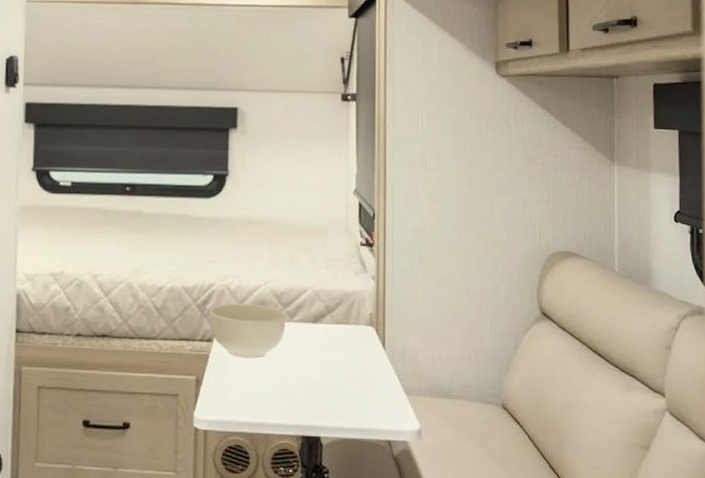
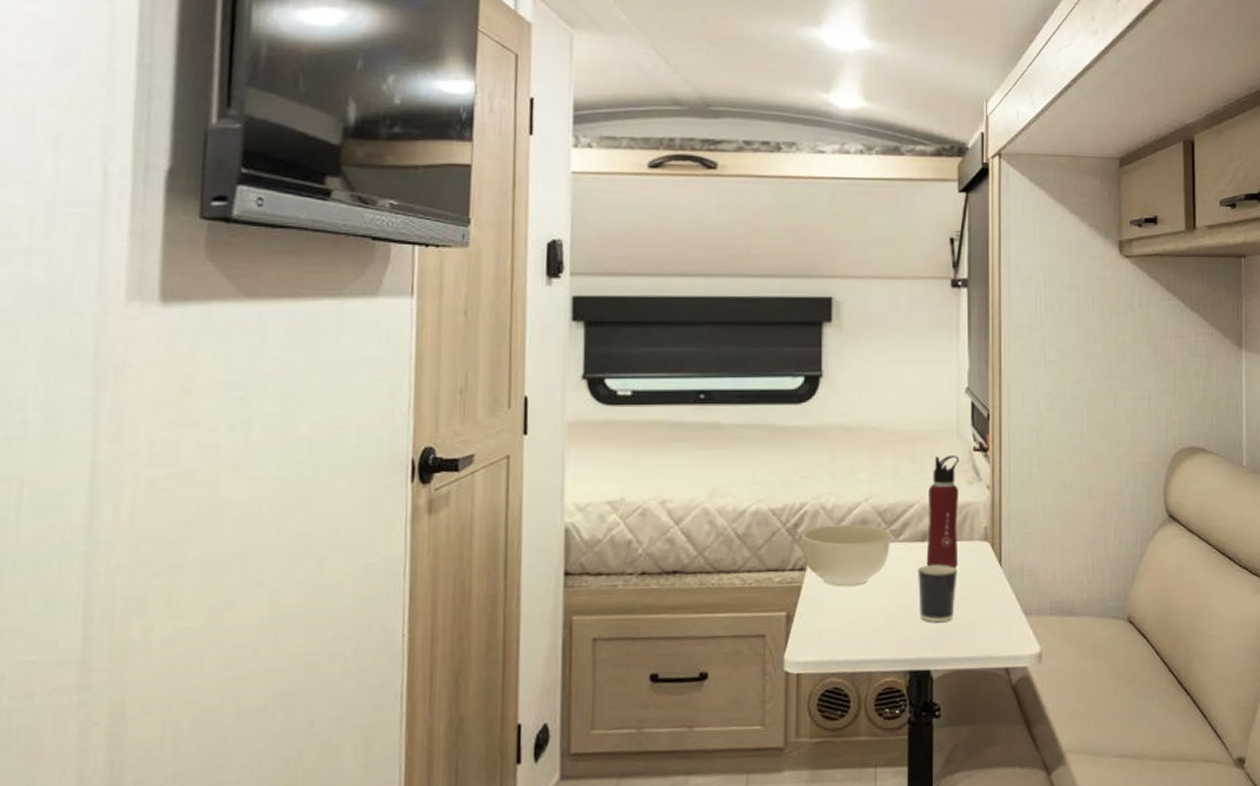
mug: none [310,343,345,396] -> present [918,564,957,623]
water bottle: none [317,248,348,349] -> present [926,454,959,569]

